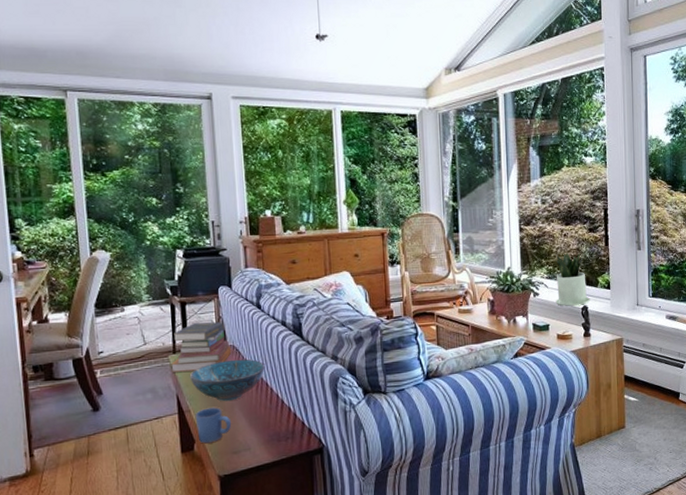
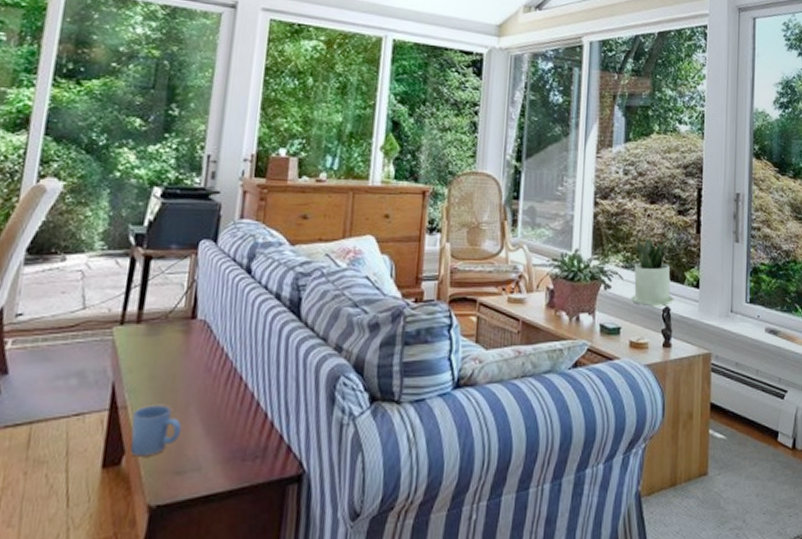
books: present [171,322,231,372] -> none [112,284,201,351]
decorative bowl: present [189,359,265,402] -> none [135,339,243,398]

